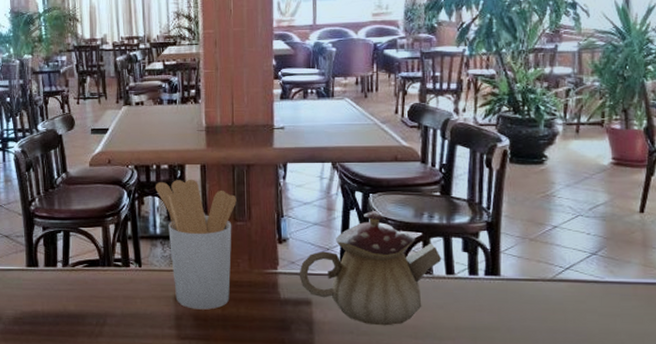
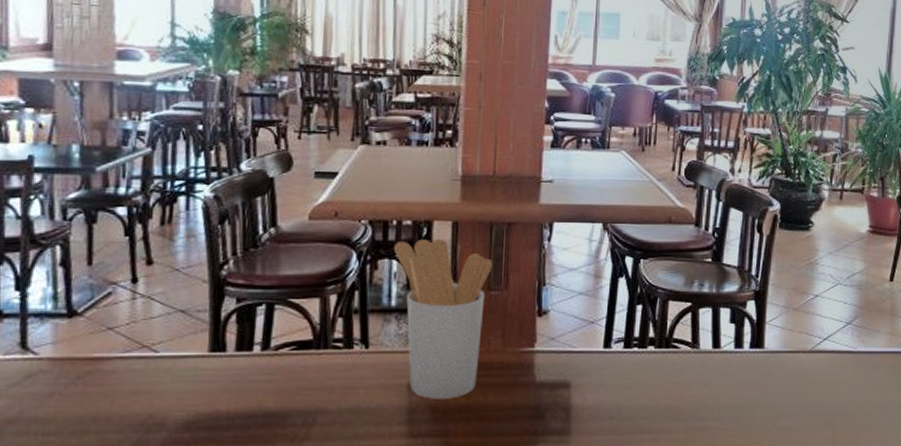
teapot: present [299,210,442,326] -> none [558,277,710,408]

